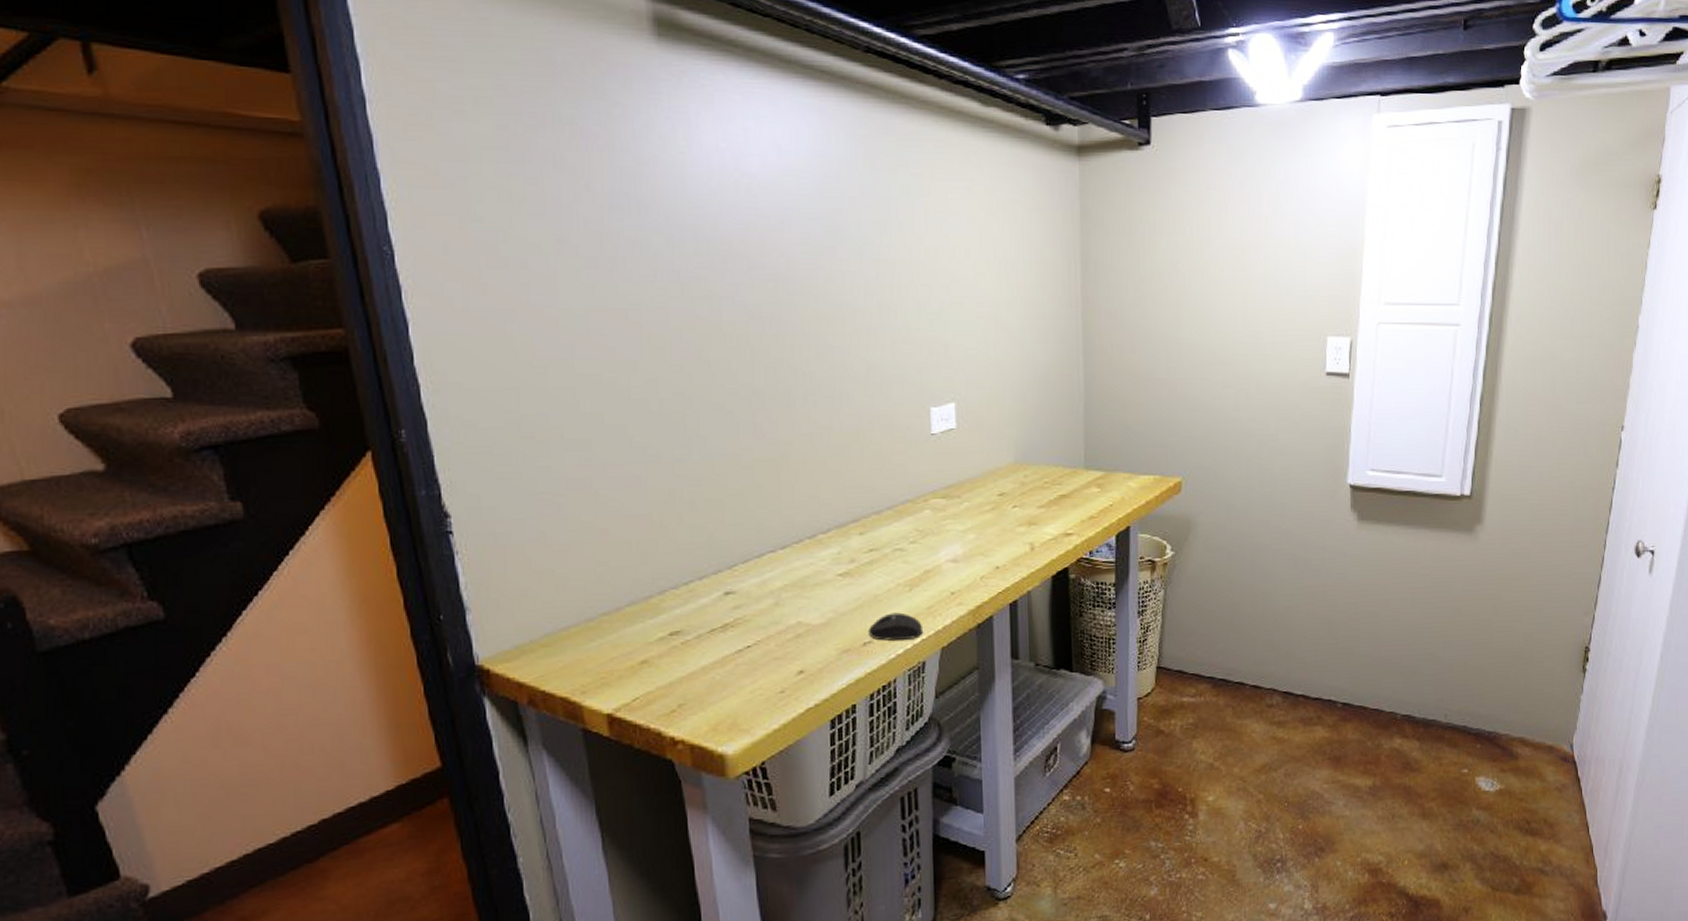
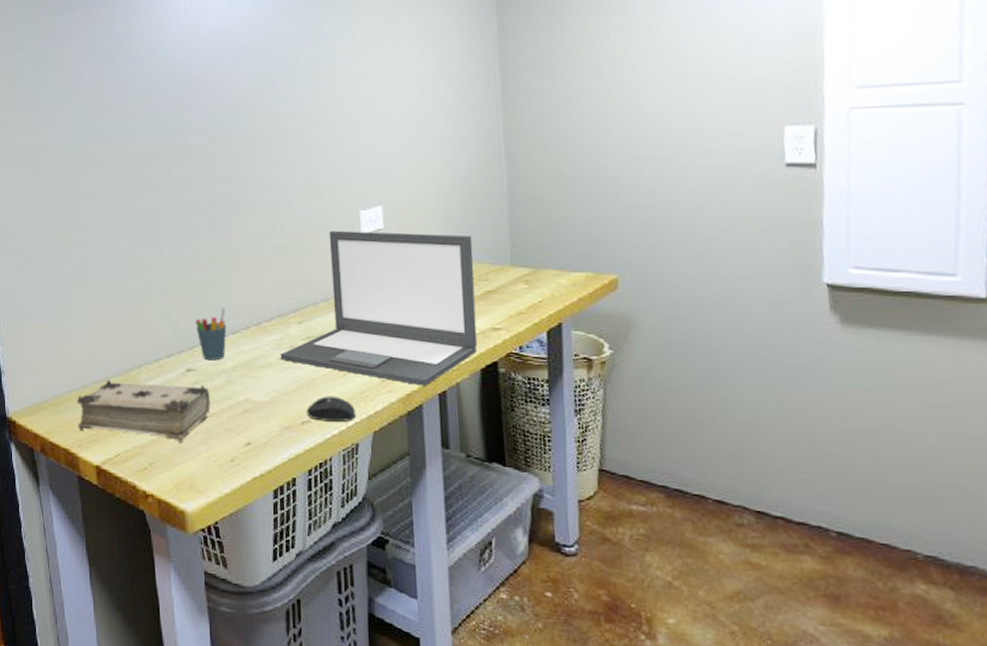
book: none [578,610,755,678] -> present [77,379,211,443]
pen holder: none [735,519,775,581] -> present [195,308,227,361]
laptop: none [838,429,1050,597] -> present [280,230,478,386]

